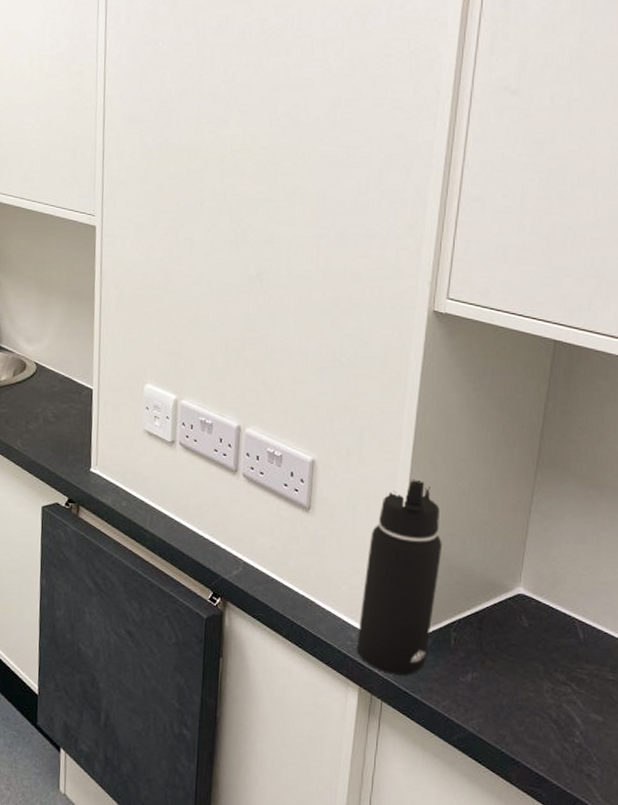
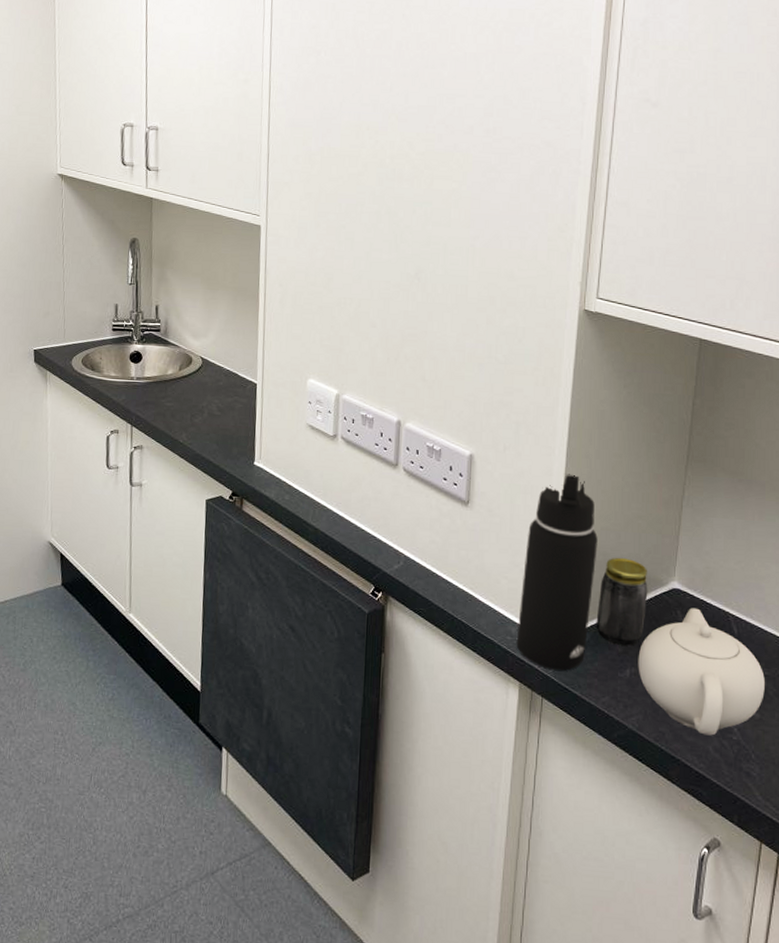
jar: none [438,563,493,651] -> present [596,557,648,646]
teapot: none [480,613,610,739] -> present [638,608,765,736]

